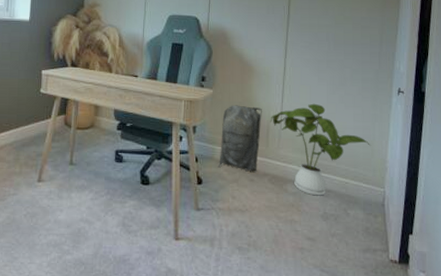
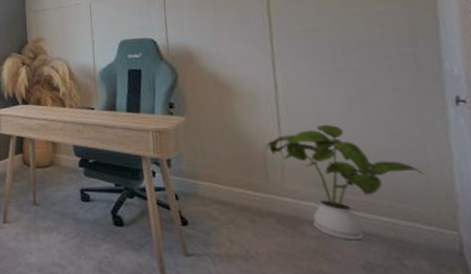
buddha head: present [218,105,262,173] -> none [201,132,259,212]

